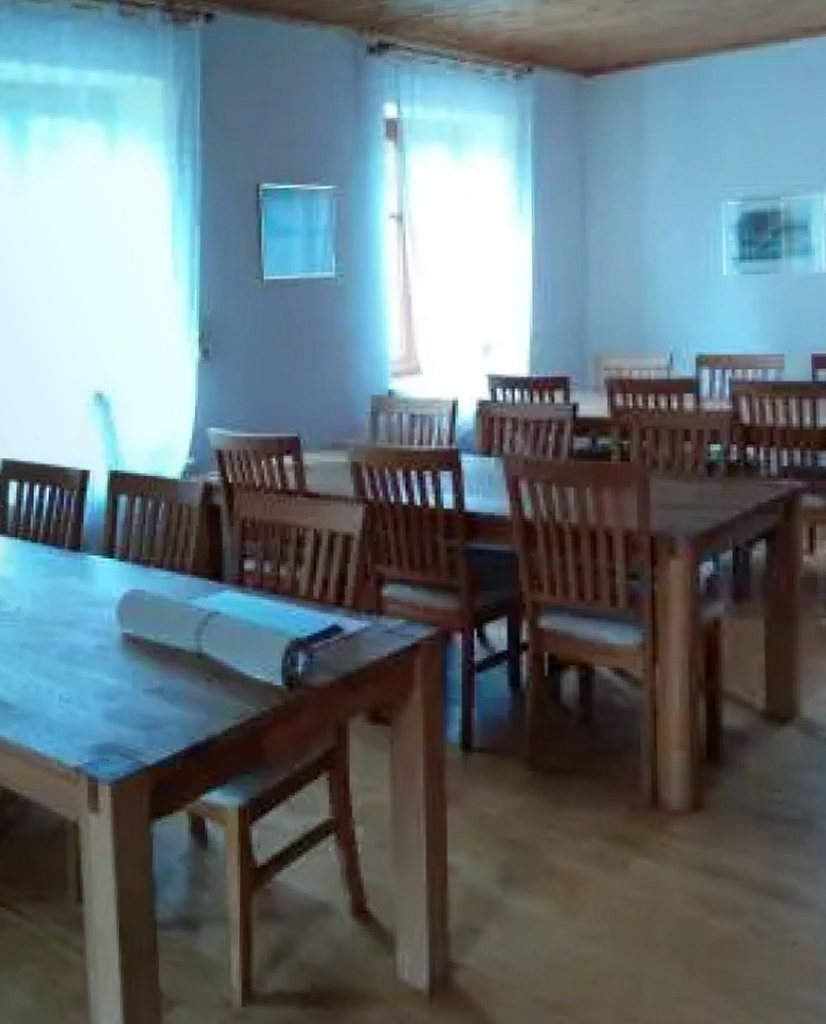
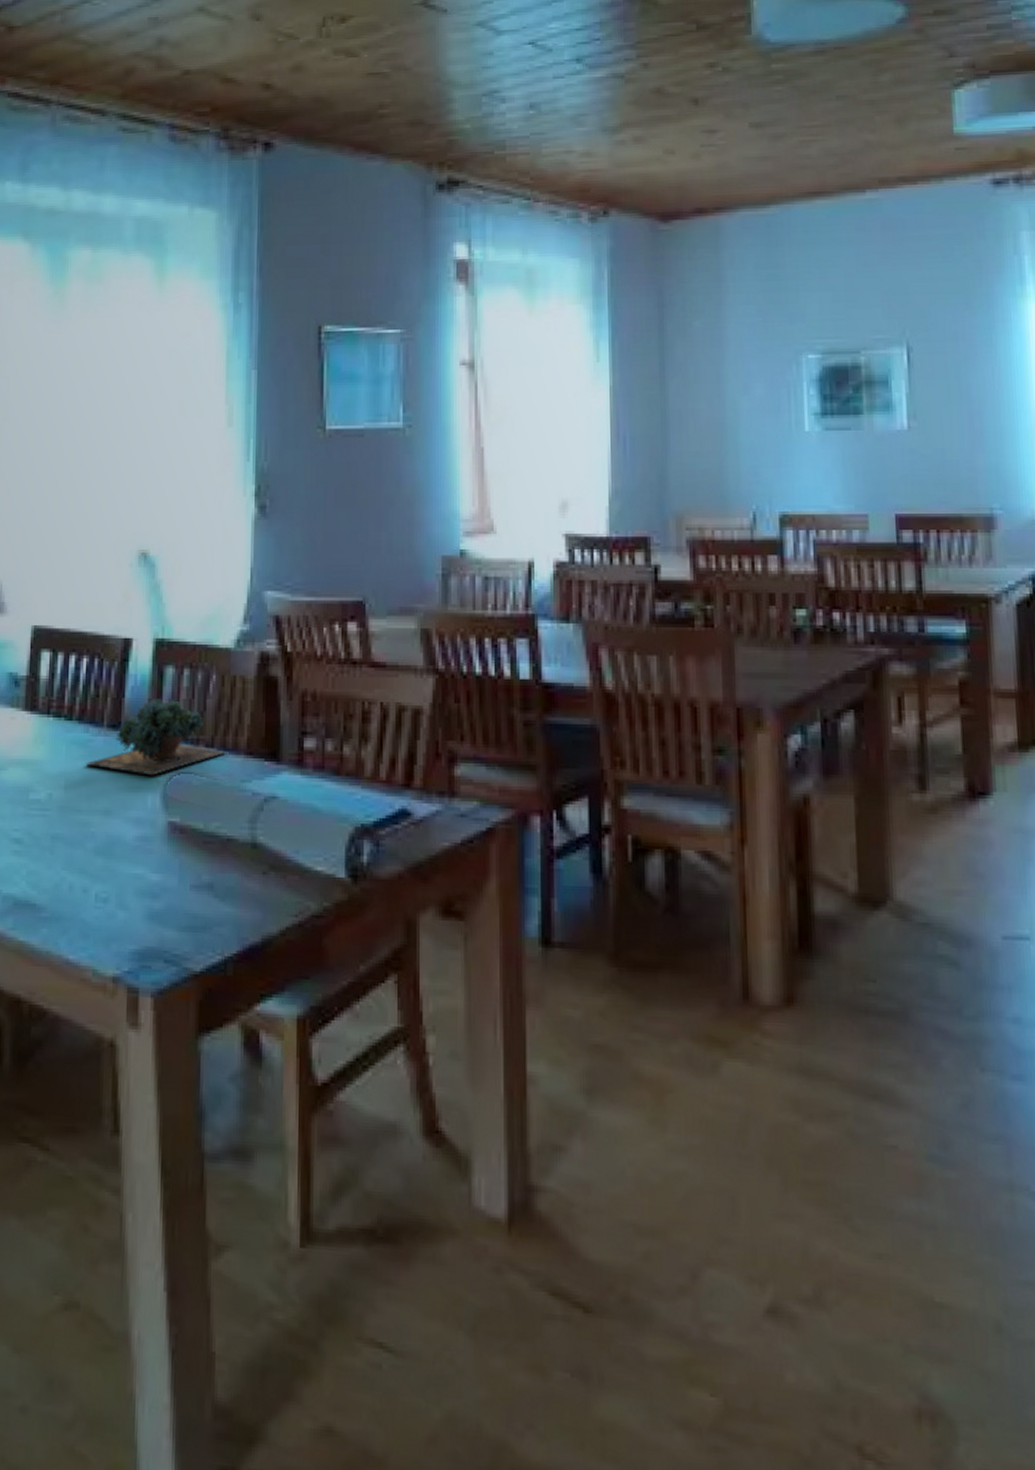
succulent plant: none [49,524,174,592] -> present [85,698,226,776]

